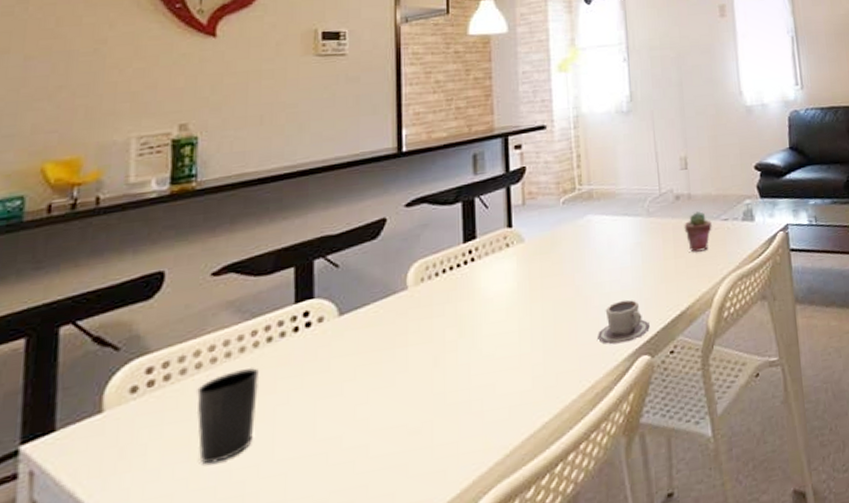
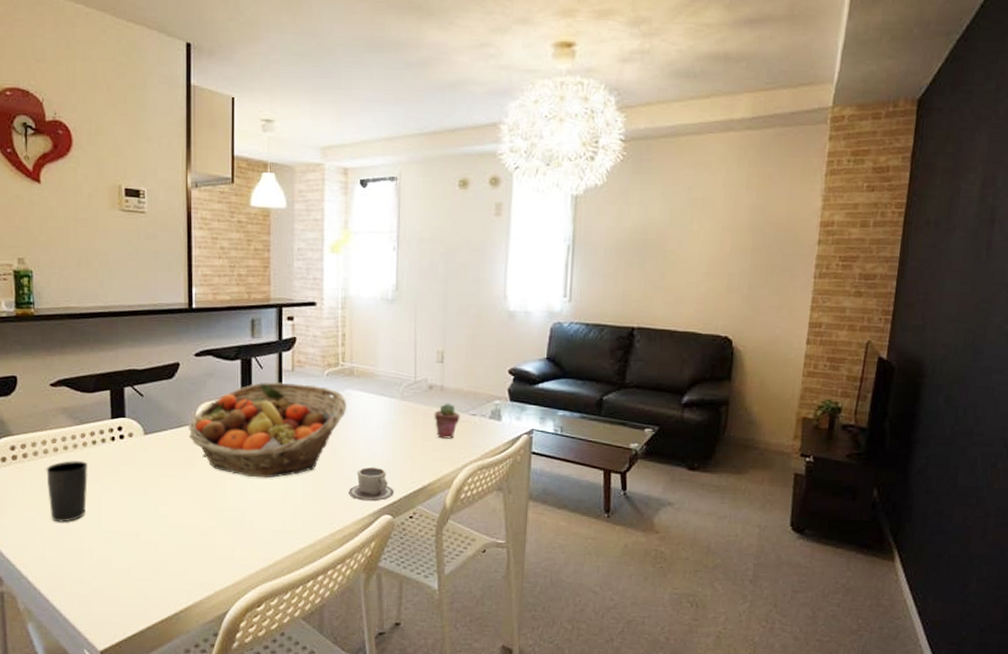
fruit basket: none [397,217,589,343] -> present [188,382,347,478]

